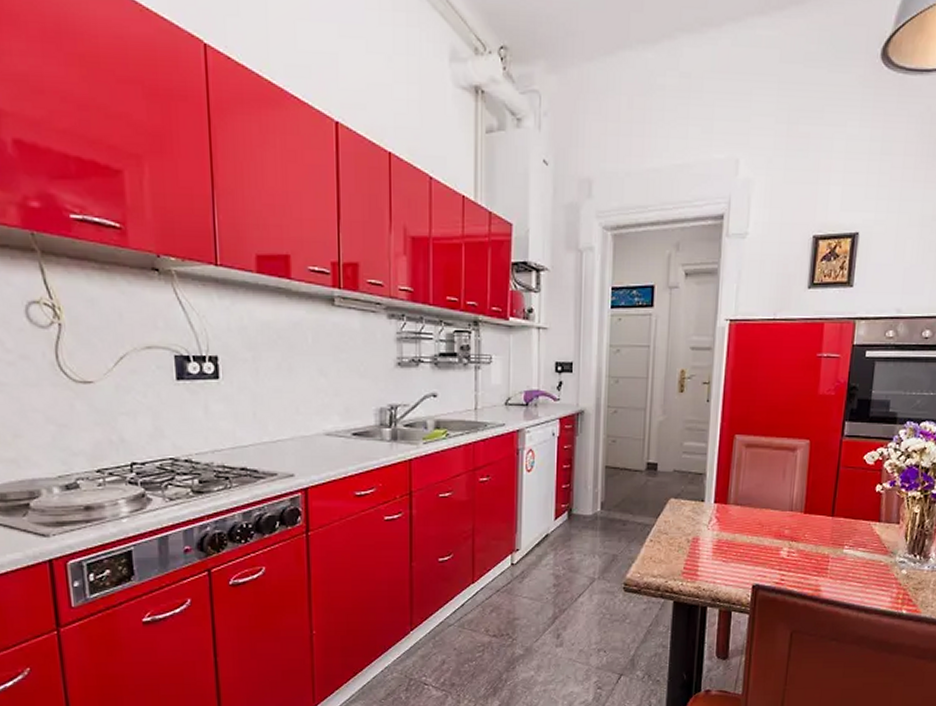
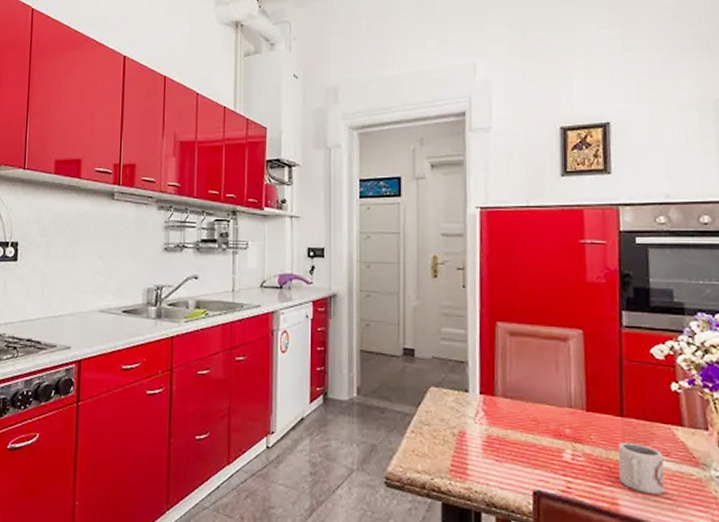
cup: none [823,537,861,581] -> present [618,441,665,495]

